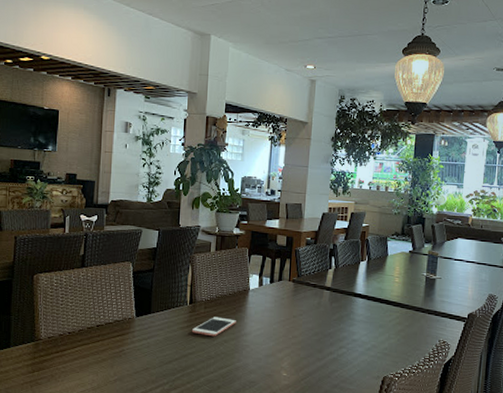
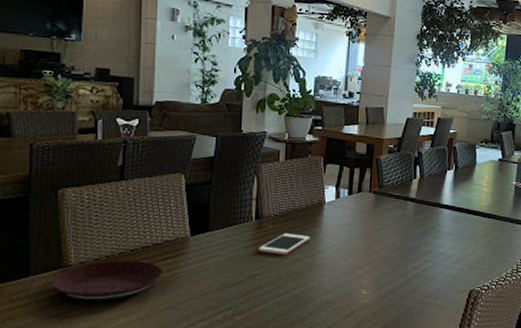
plate: none [26,336,114,372] -> present [51,260,164,301]

